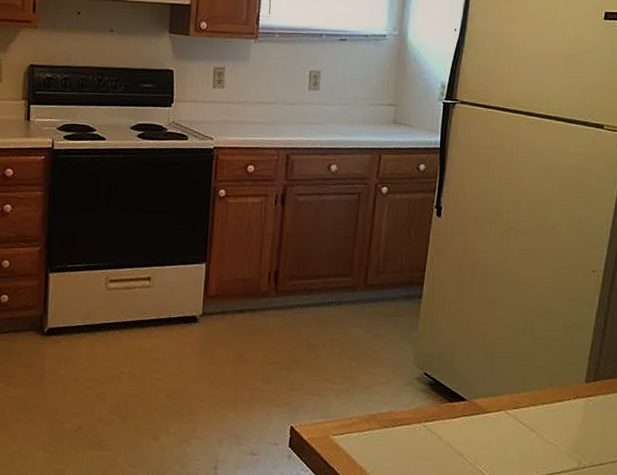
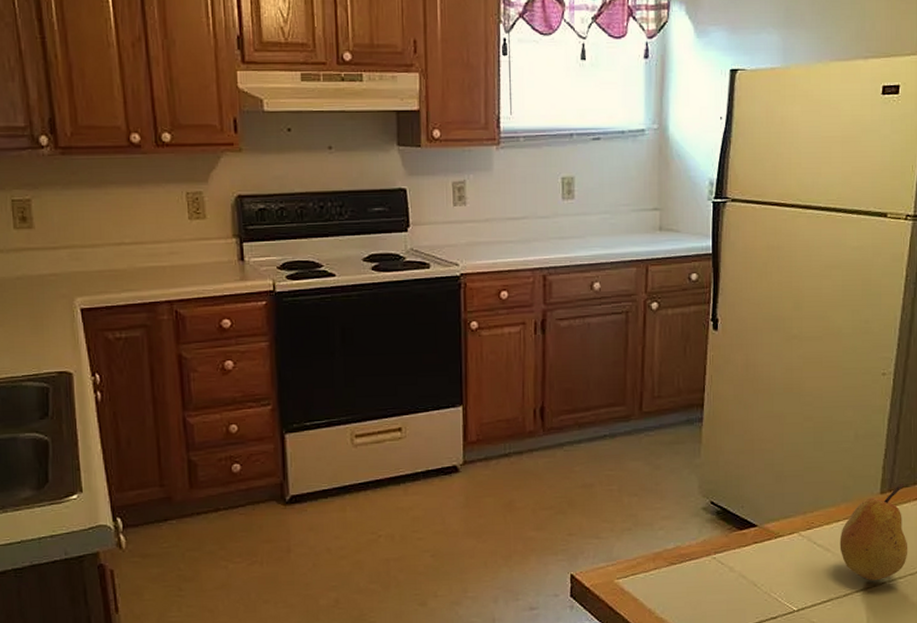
fruit: none [544,374,610,465] -> present [839,483,908,581]

